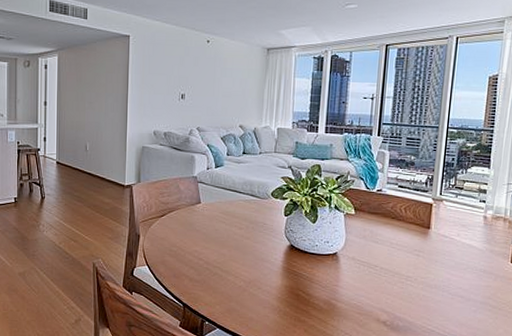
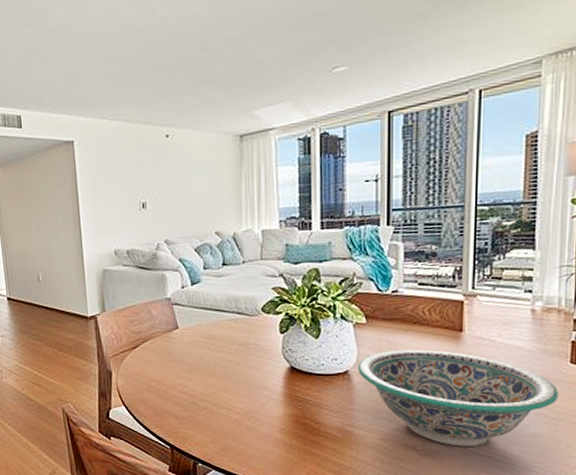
decorative bowl: none [345,239,500,325] -> present [358,349,558,447]

